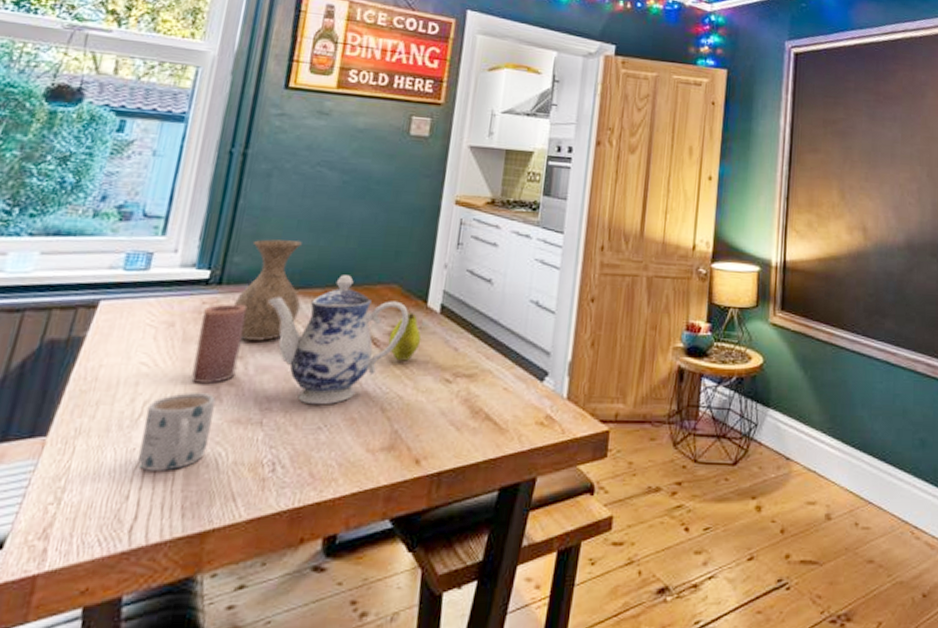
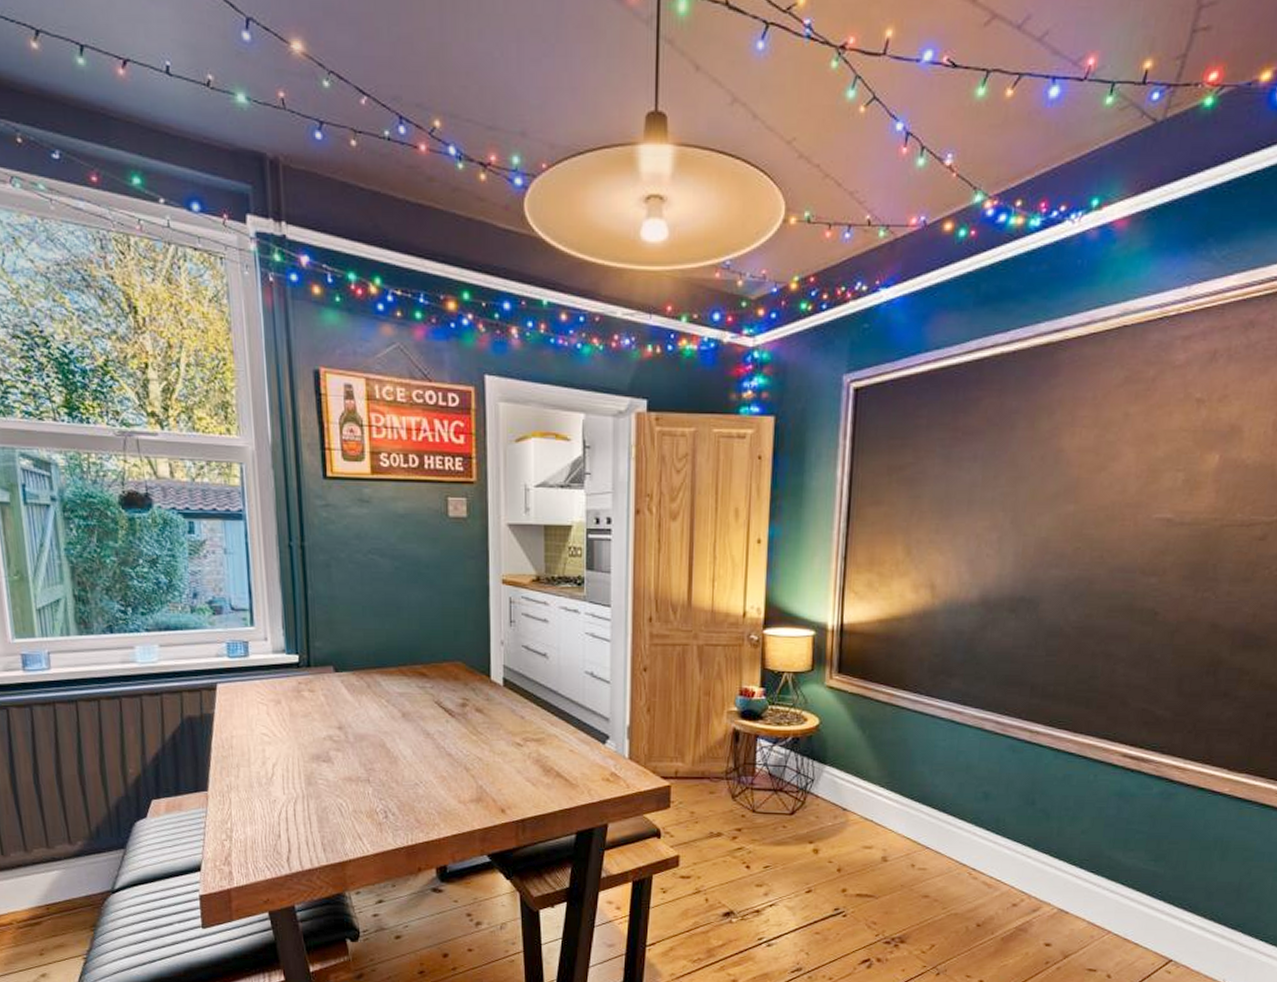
mug: present [137,393,216,471] -> none [276,757,330,817]
candle: present [191,303,246,384] -> none [301,683,339,749]
vase: present [234,239,302,341] -> none [325,625,380,714]
teapot: present [268,275,409,405] -> none [353,654,476,766]
fruit: present [388,313,422,361] -> none [461,686,490,728]

